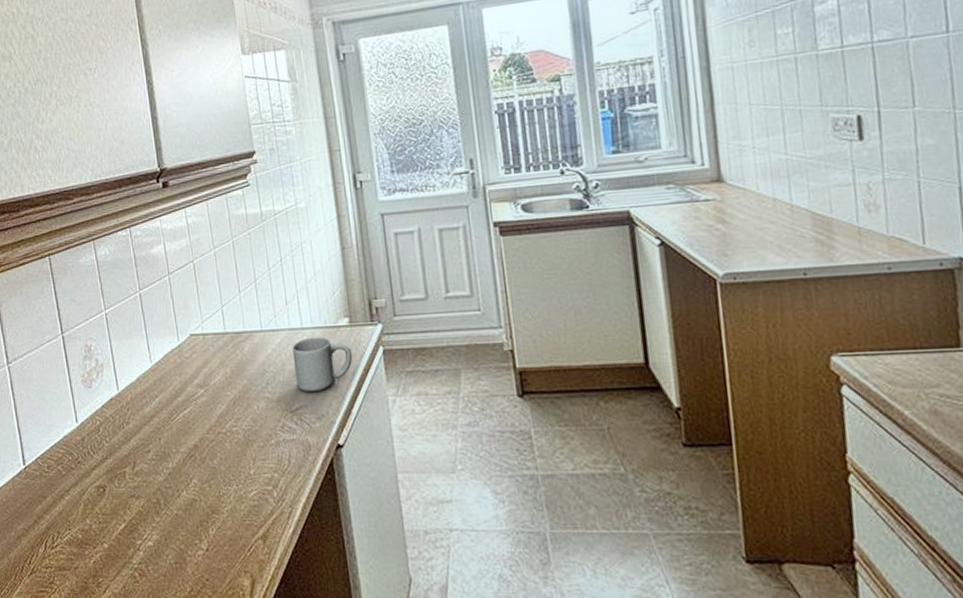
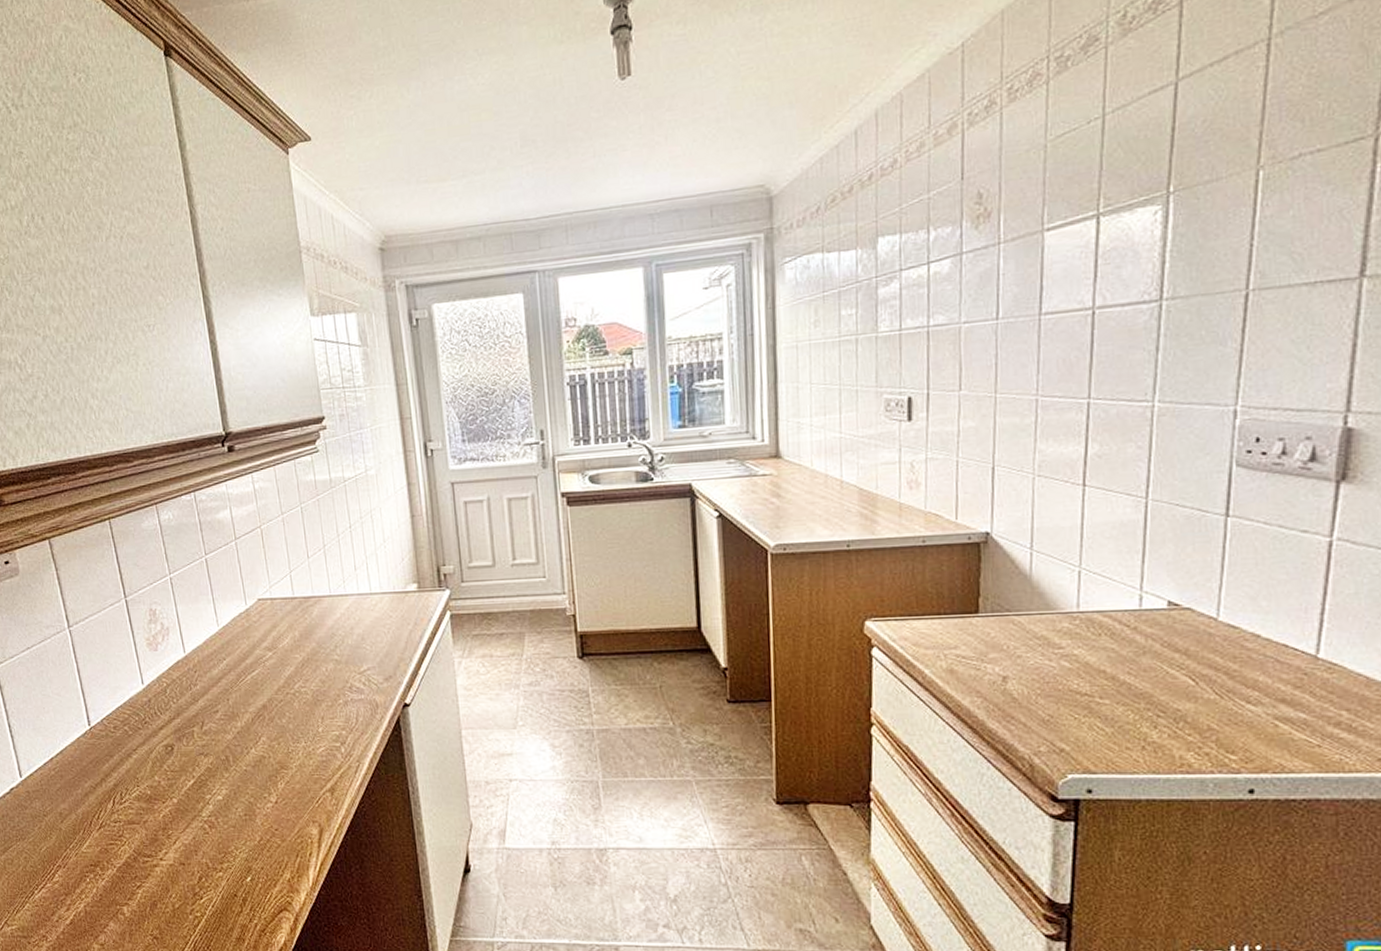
mug: present [292,336,353,393] -> none [361,601,421,655]

